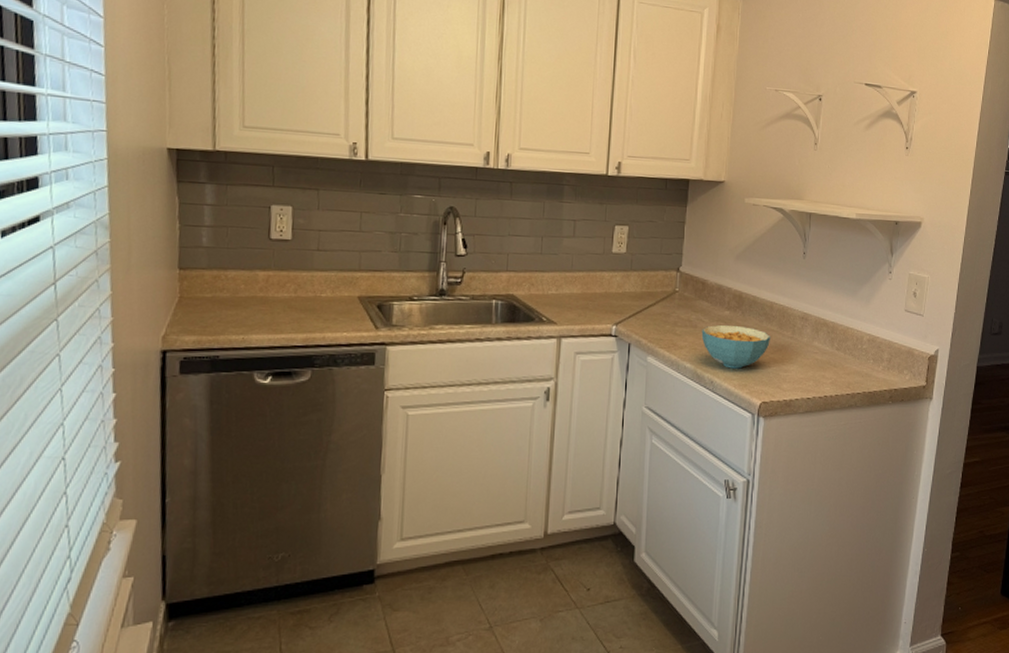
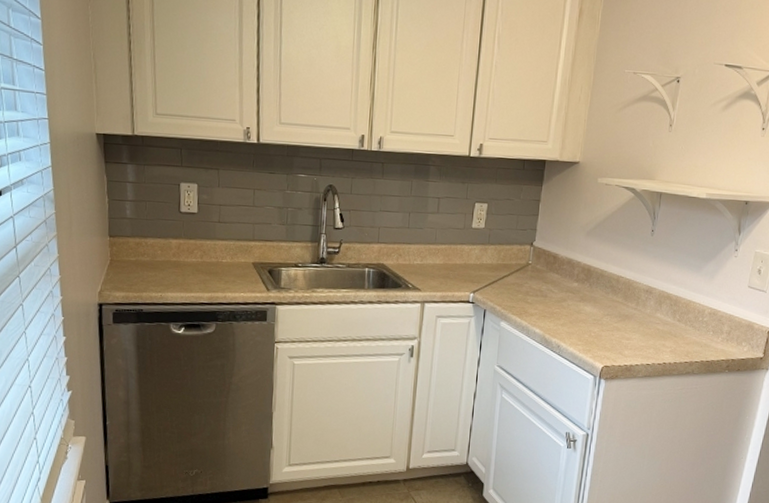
cereal bowl: present [701,325,771,369] -> none [551,295,616,336]

